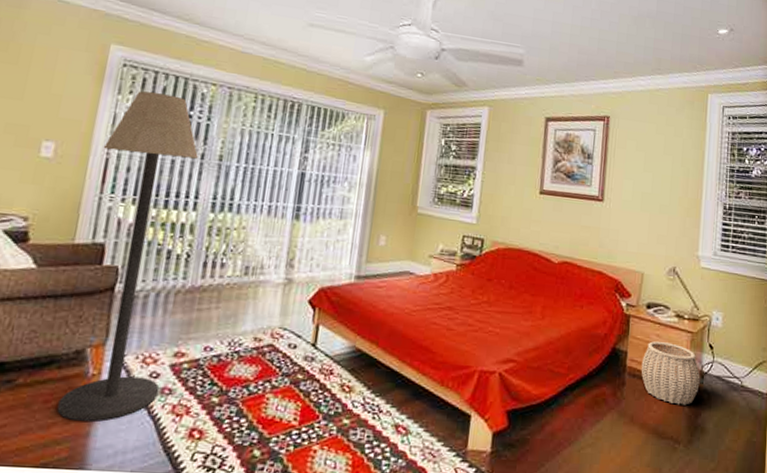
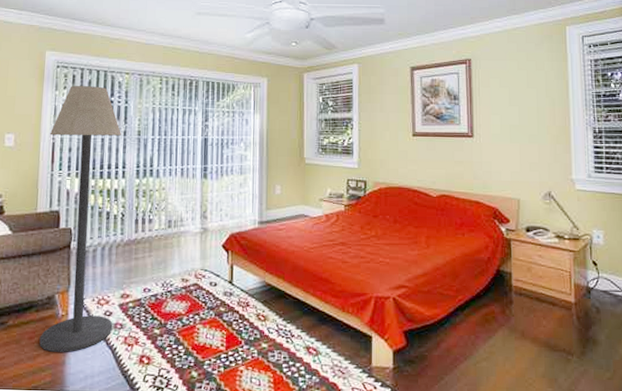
woven basket: present [641,341,700,405] -> none [526,262,587,320]

